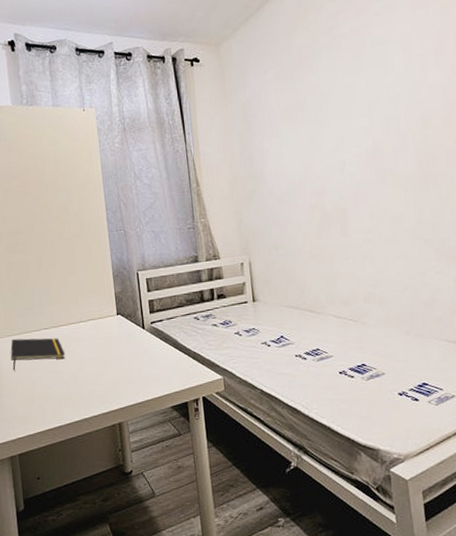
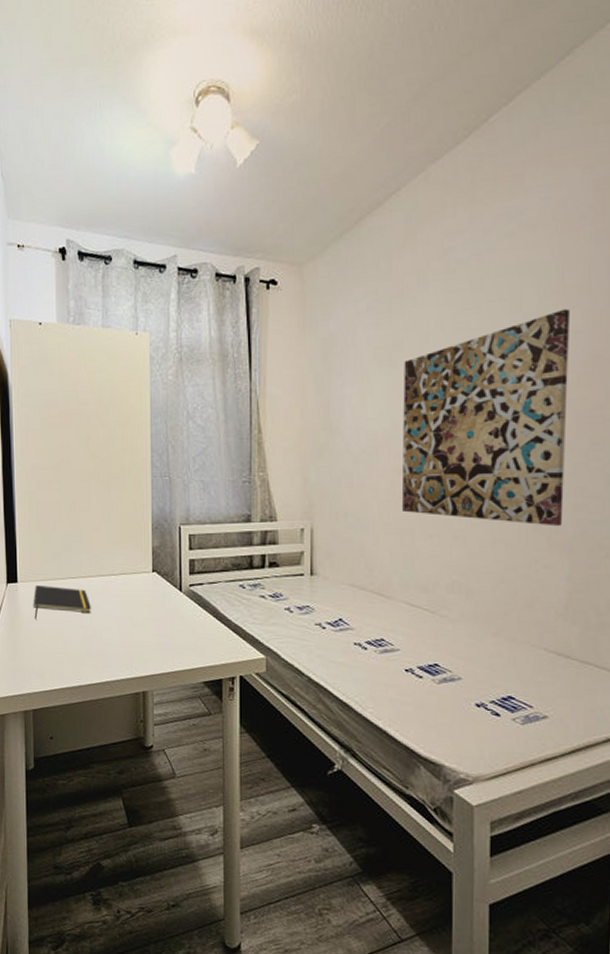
wall art: none [308,68,446,241] -> present [402,308,570,527]

